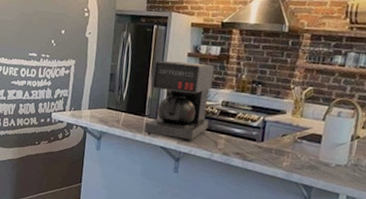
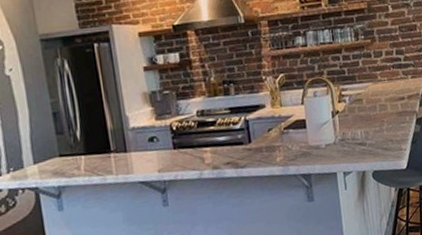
coffee maker: present [144,60,214,142] -> none [106,75,189,173]

